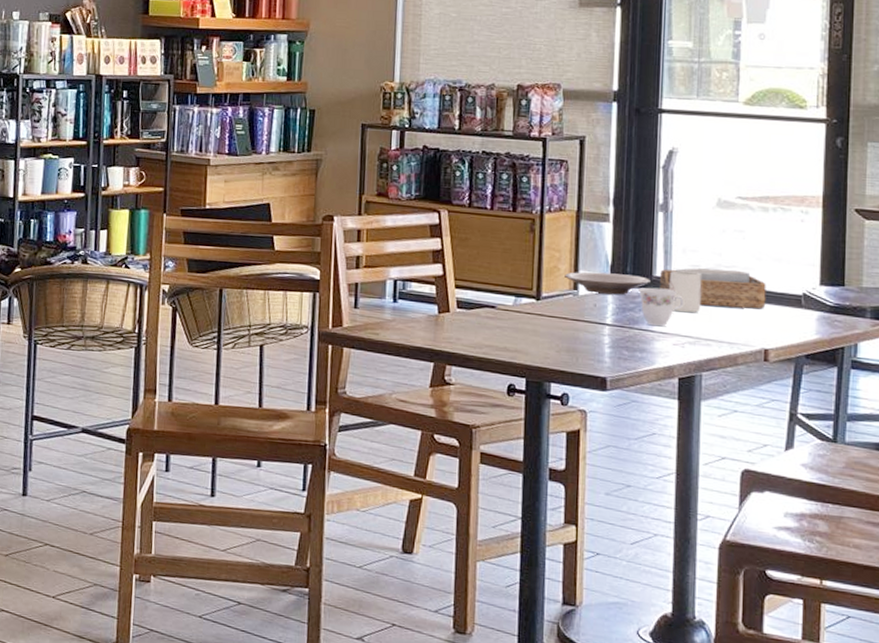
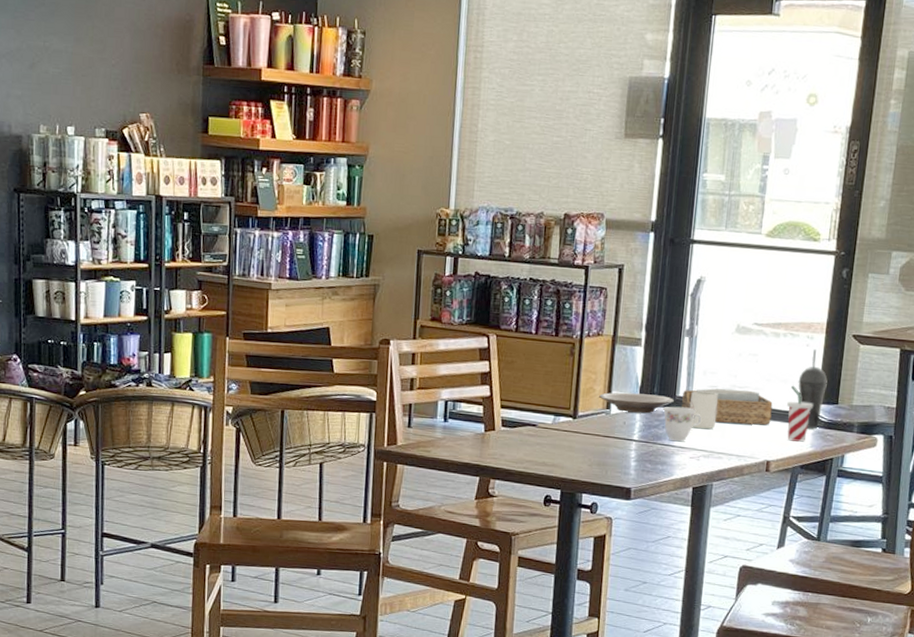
beverage cup: none [783,264,815,328] -> present [787,385,814,442]
beverage cup: none [794,224,829,313] -> present [798,348,828,429]

